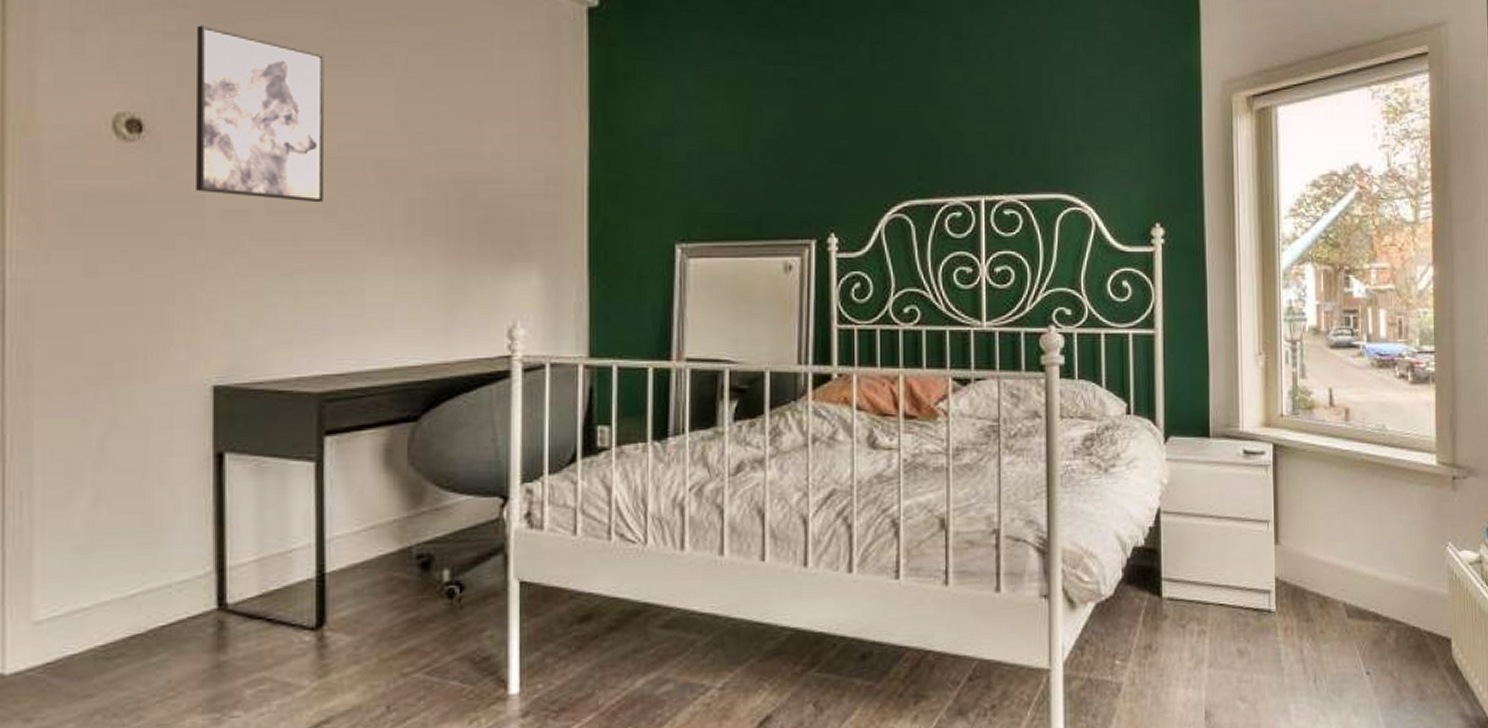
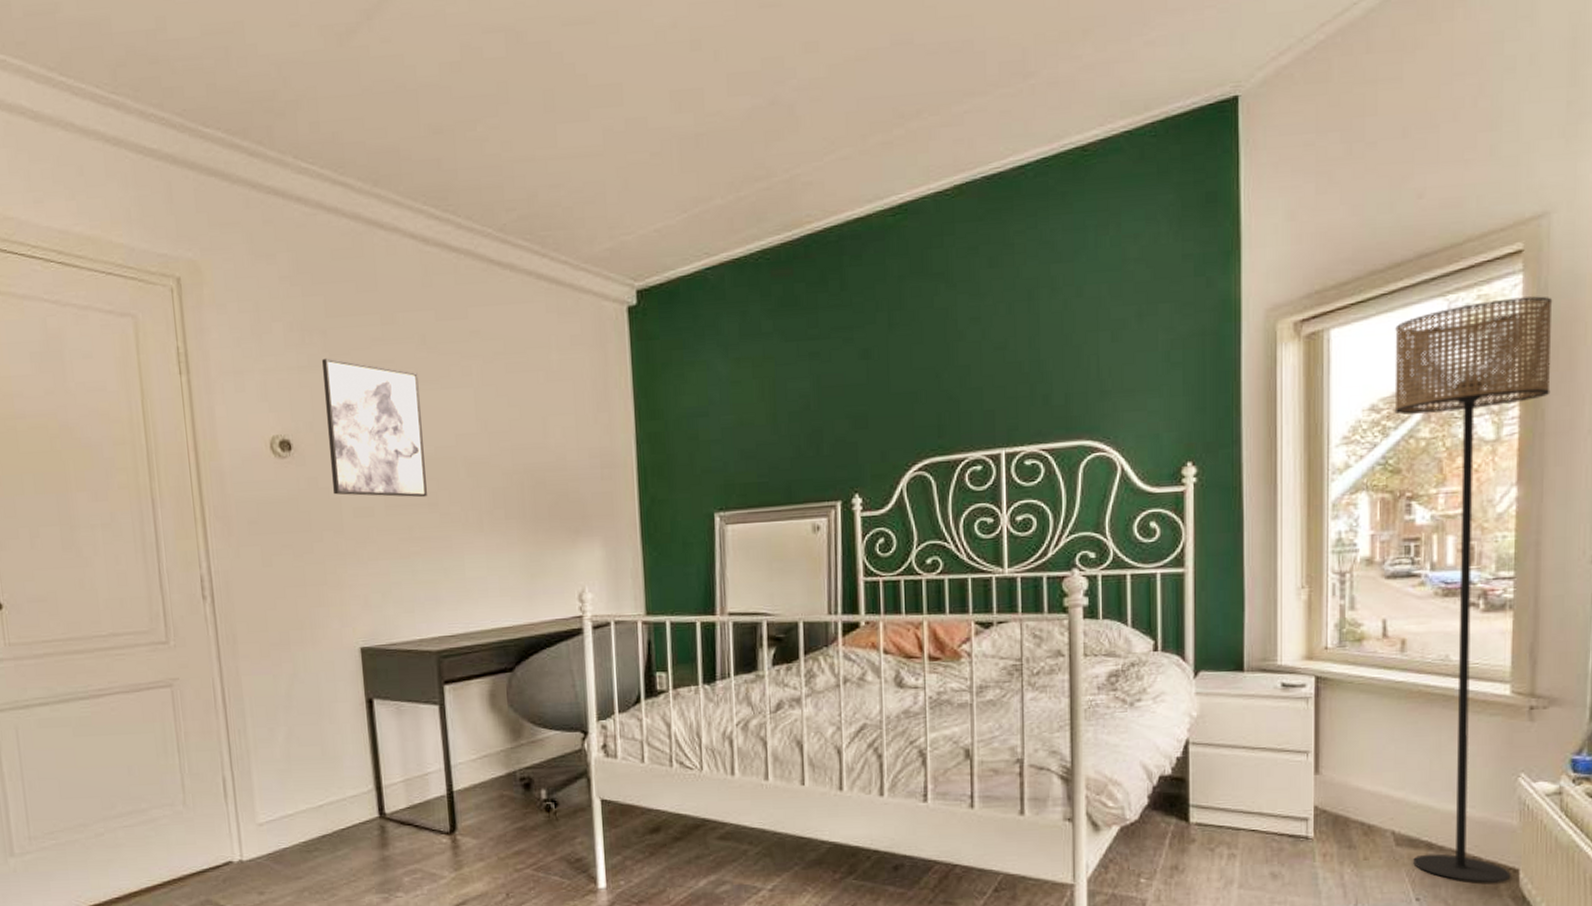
floor lamp: none [1331,94,1455,654] -> present [1394,296,1553,883]

